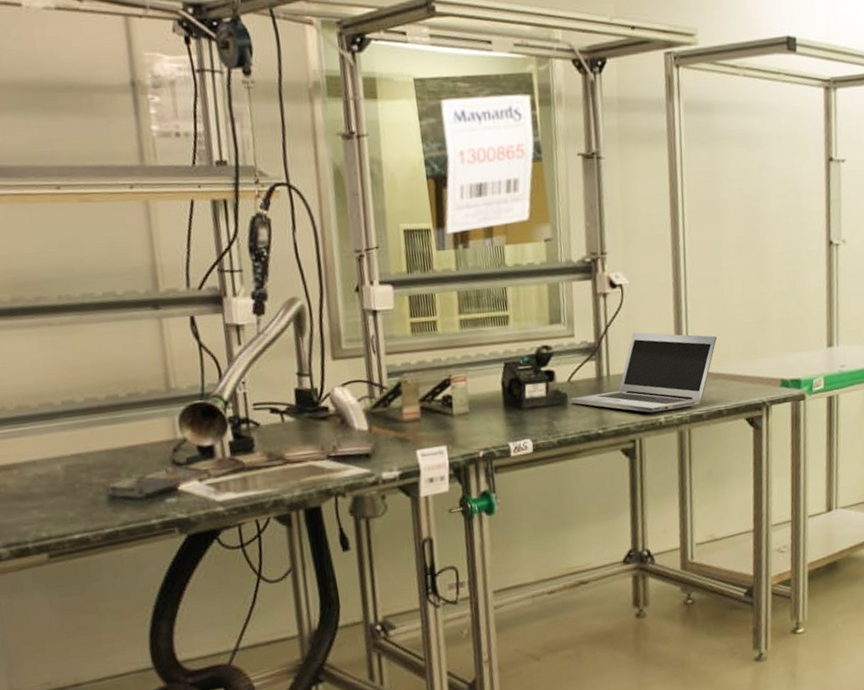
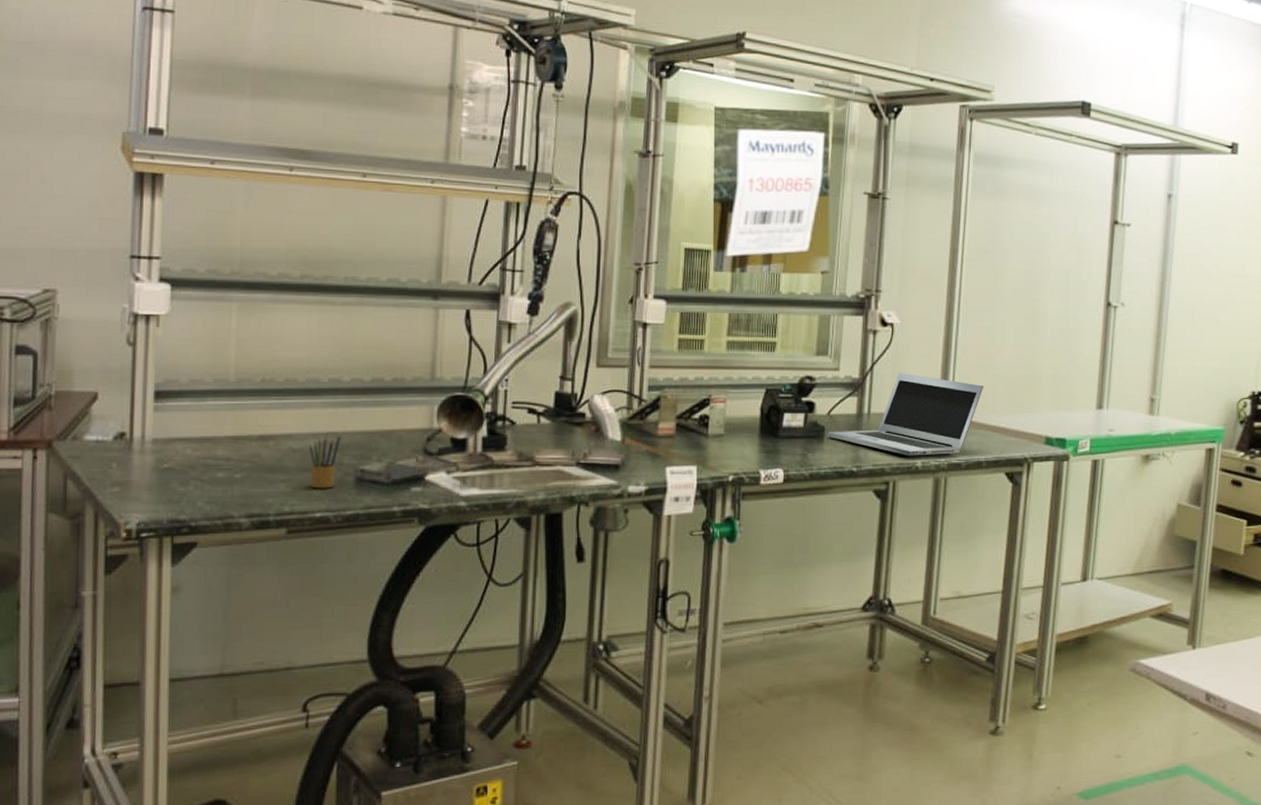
pencil box: none [55,455,88,511] -> present [309,433,341,489]

